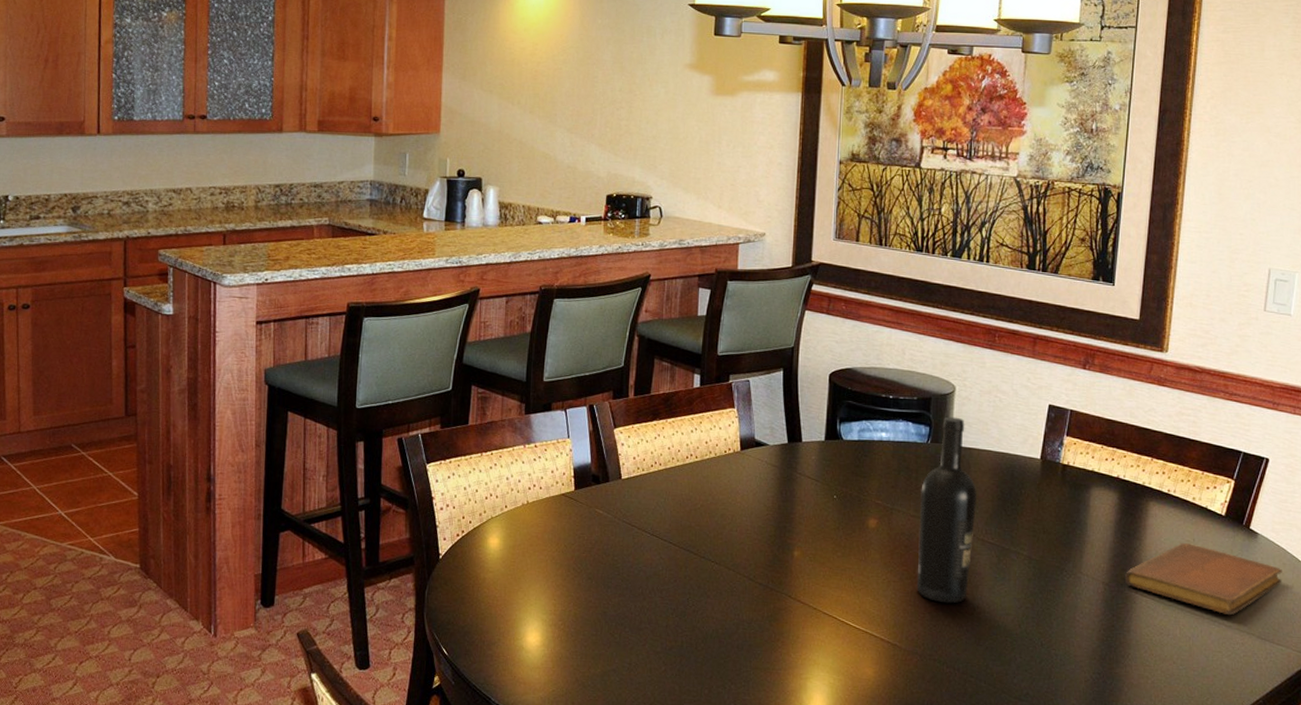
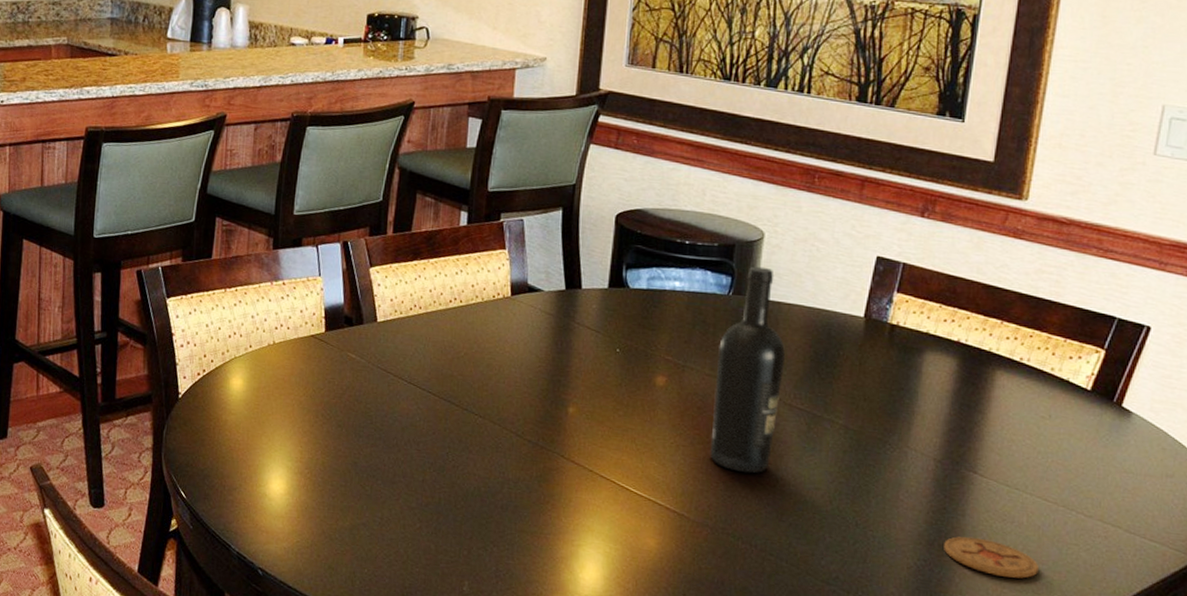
coaster: none [1114,650,1191,685] -> present [944,536,1039,579]
notebook: present [1125,543,1282,616] -> none [962,419,1161,505]

